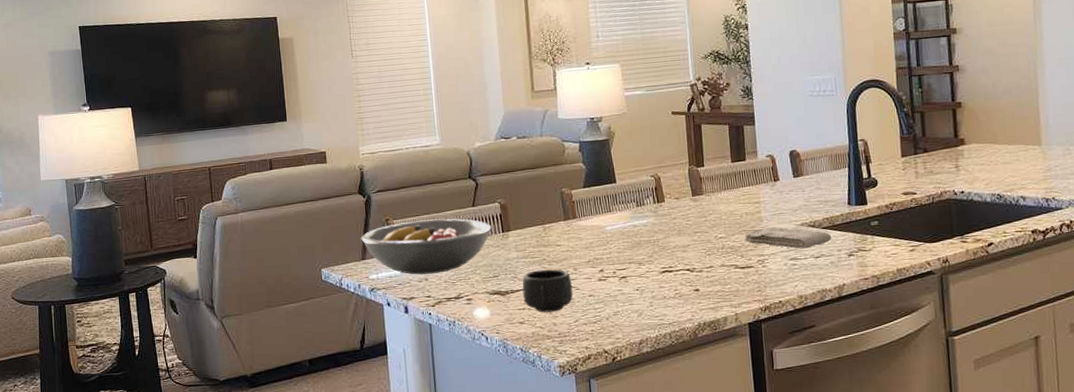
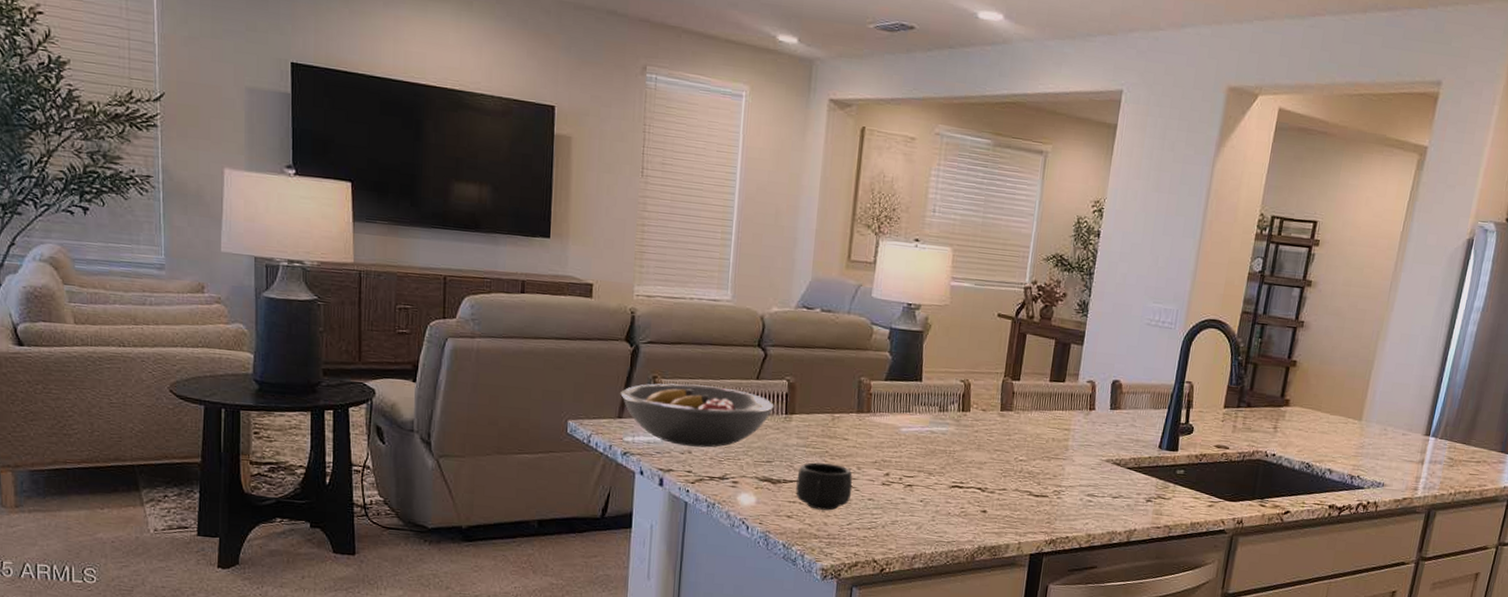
washcloth: present [744,227,832,249] -> none [1045,458,1134,487]

